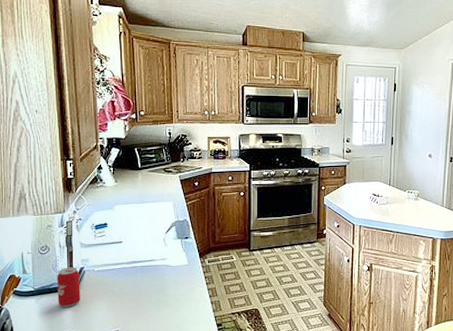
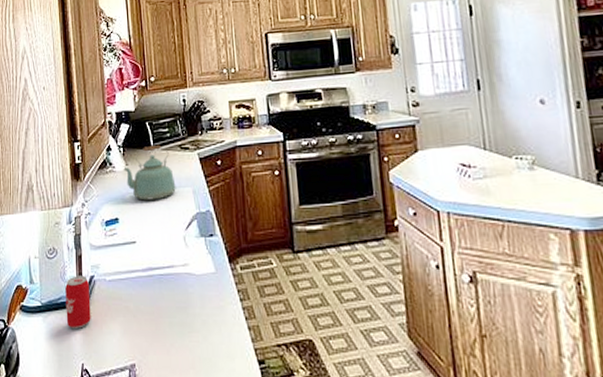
kettle: none [113,167,159,210] -> present [123,144,176,201]

